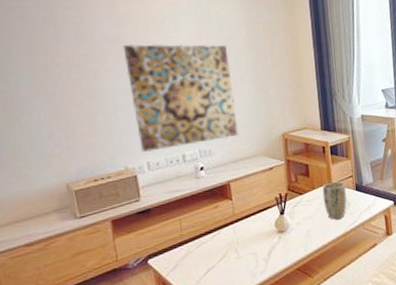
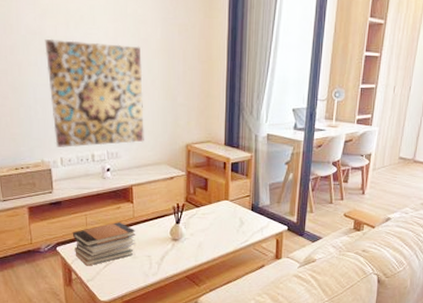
book stack: none [165,222,238,276] -> present [72,222,136,266]
plant pot: present [322,182,347,220] -> none [218,199,241,236]

